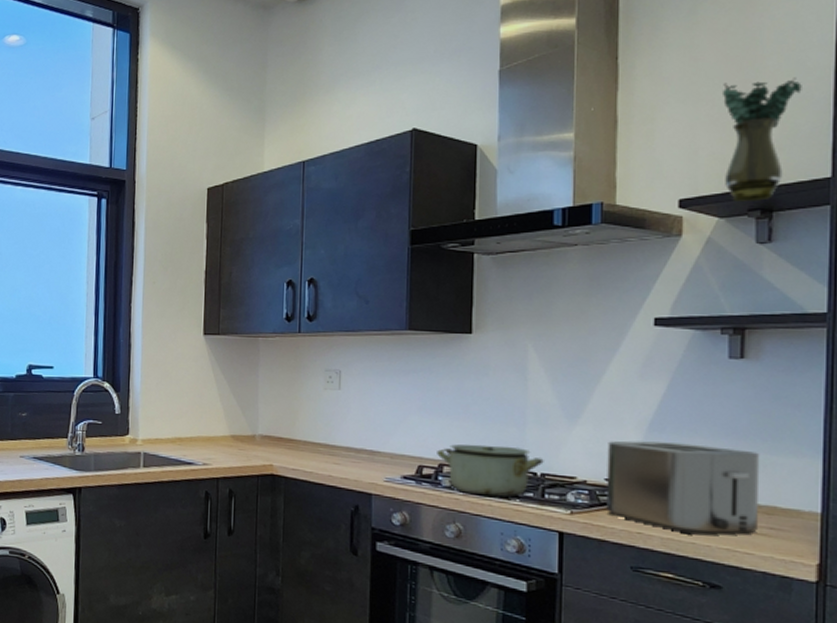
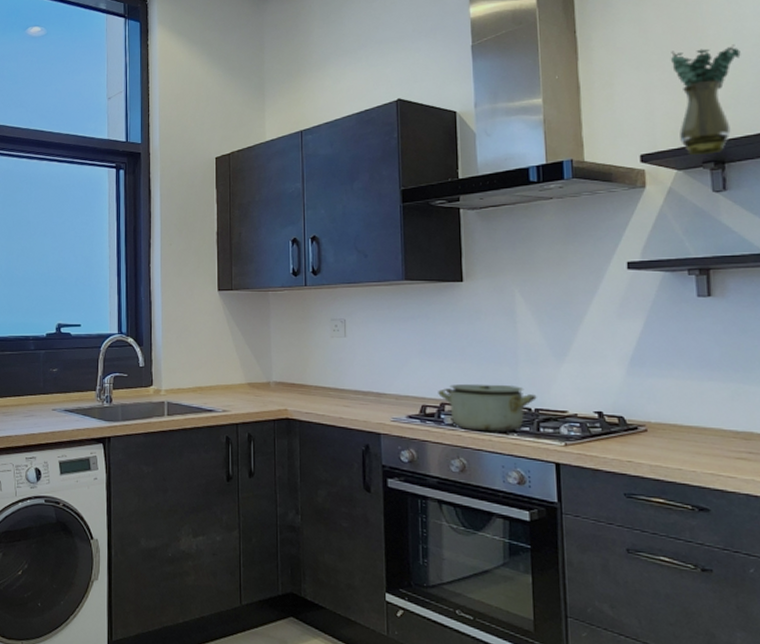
toaster: present [606,440,760,536] -> none [594,375,738,461]

